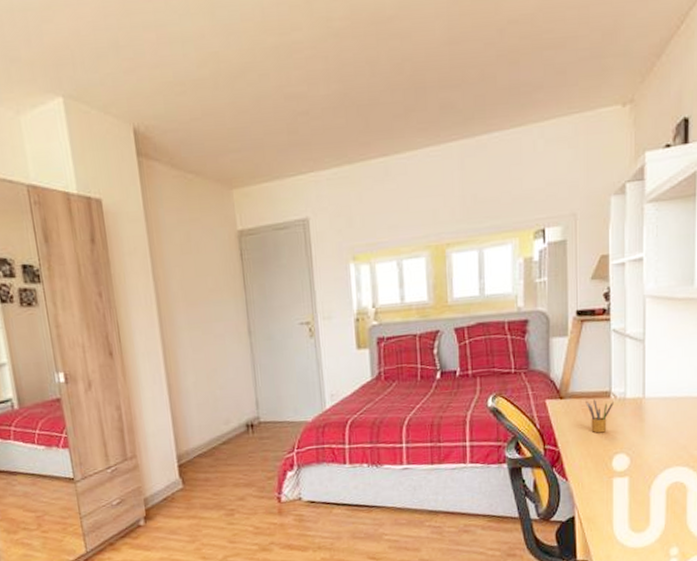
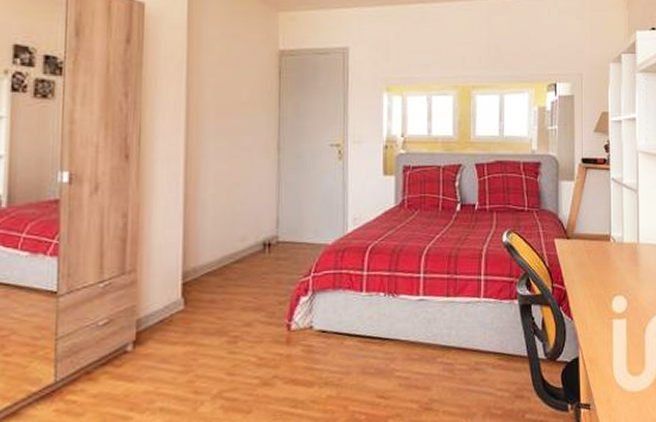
pencil box: present [586,399,613,433] -> none [589,242,613,275]

